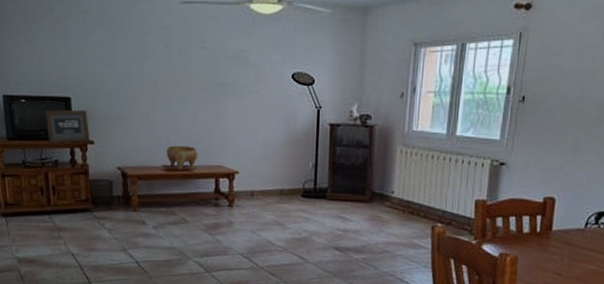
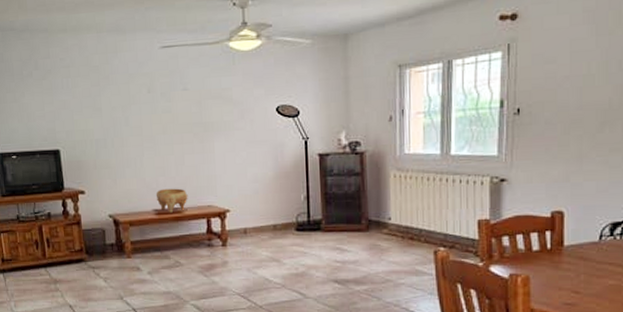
picture frame: present [45,109,90,144] -> none [35,161,81,197]

